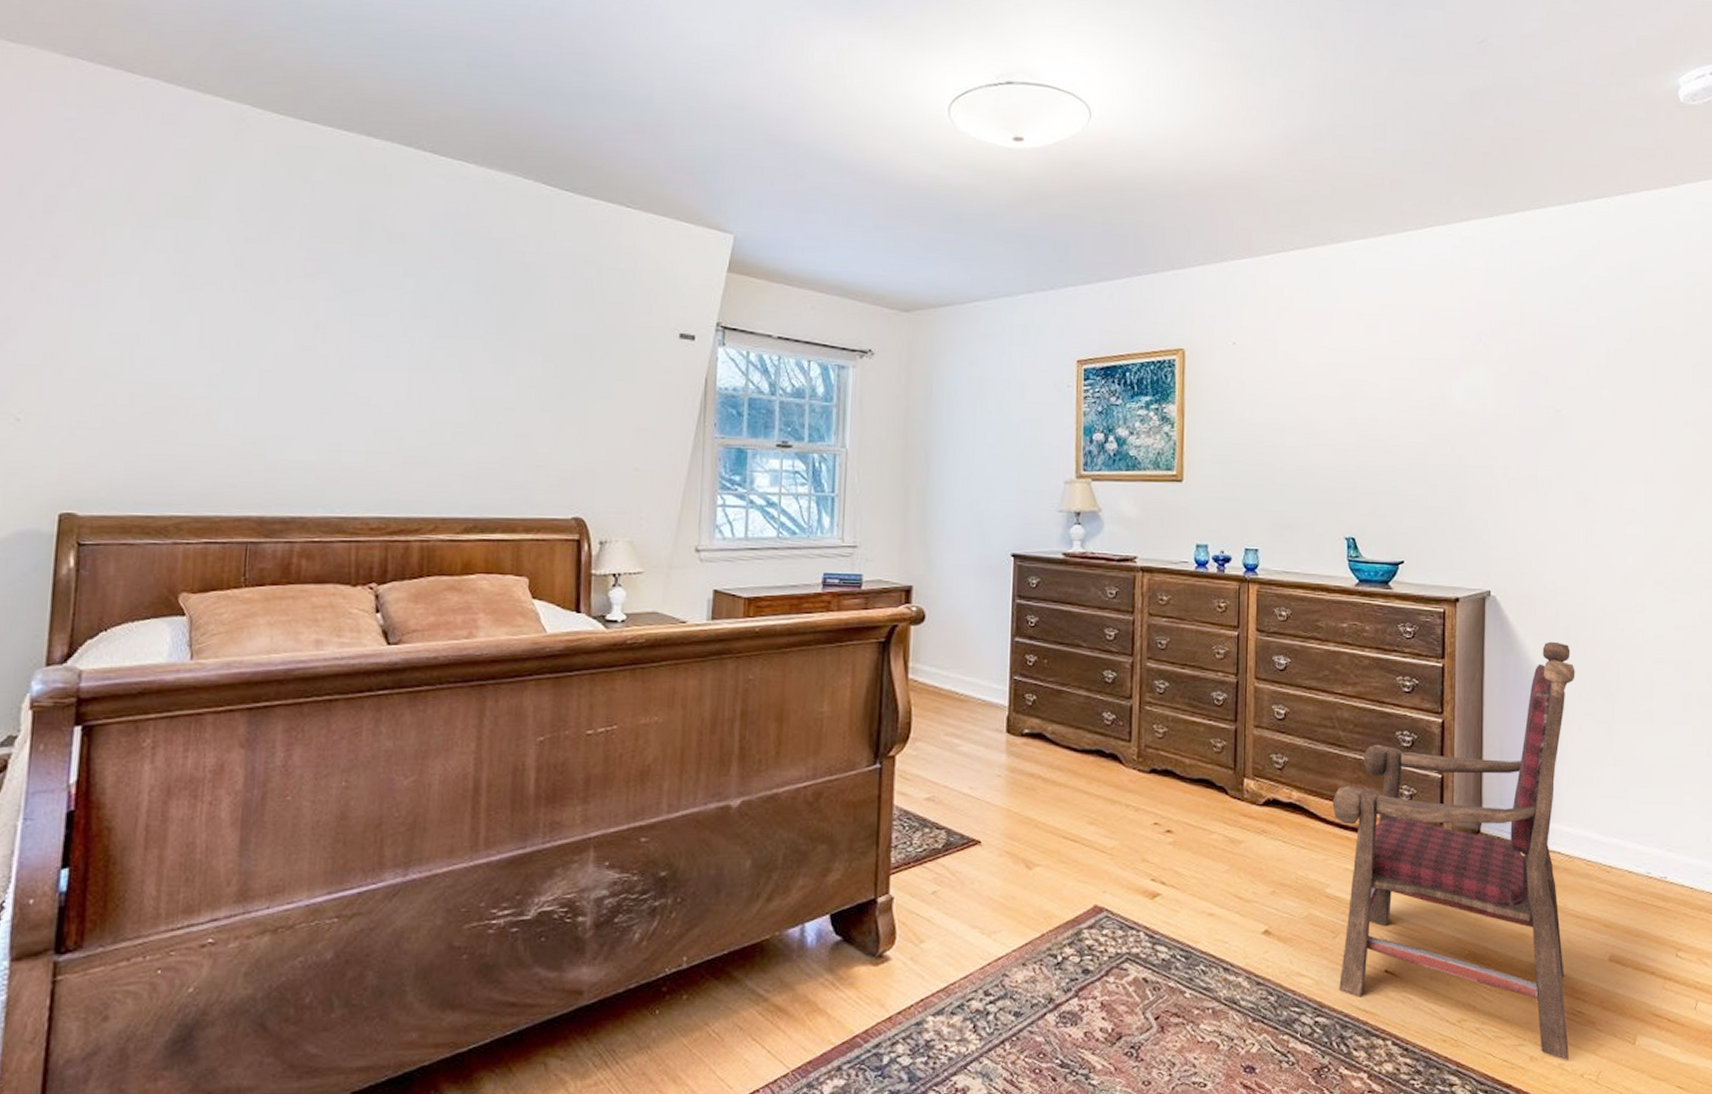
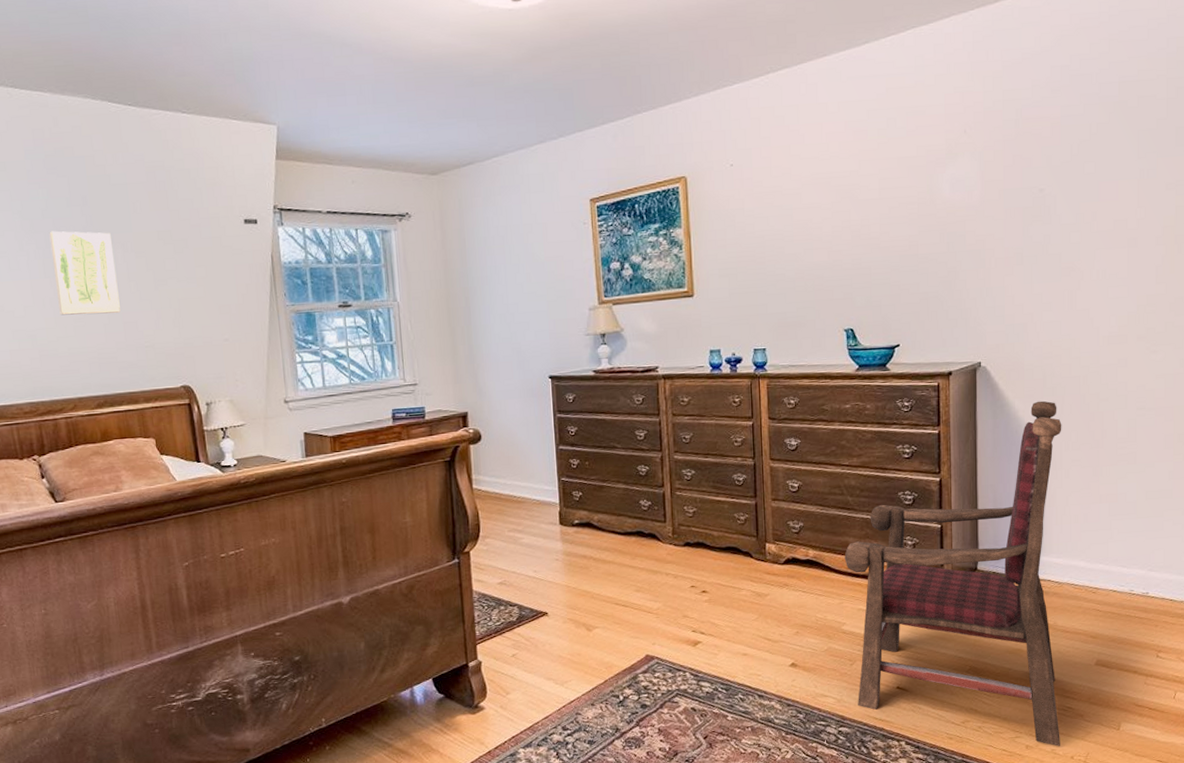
wall art: none [438,318,518,422] -> present [49,230,121,315]

